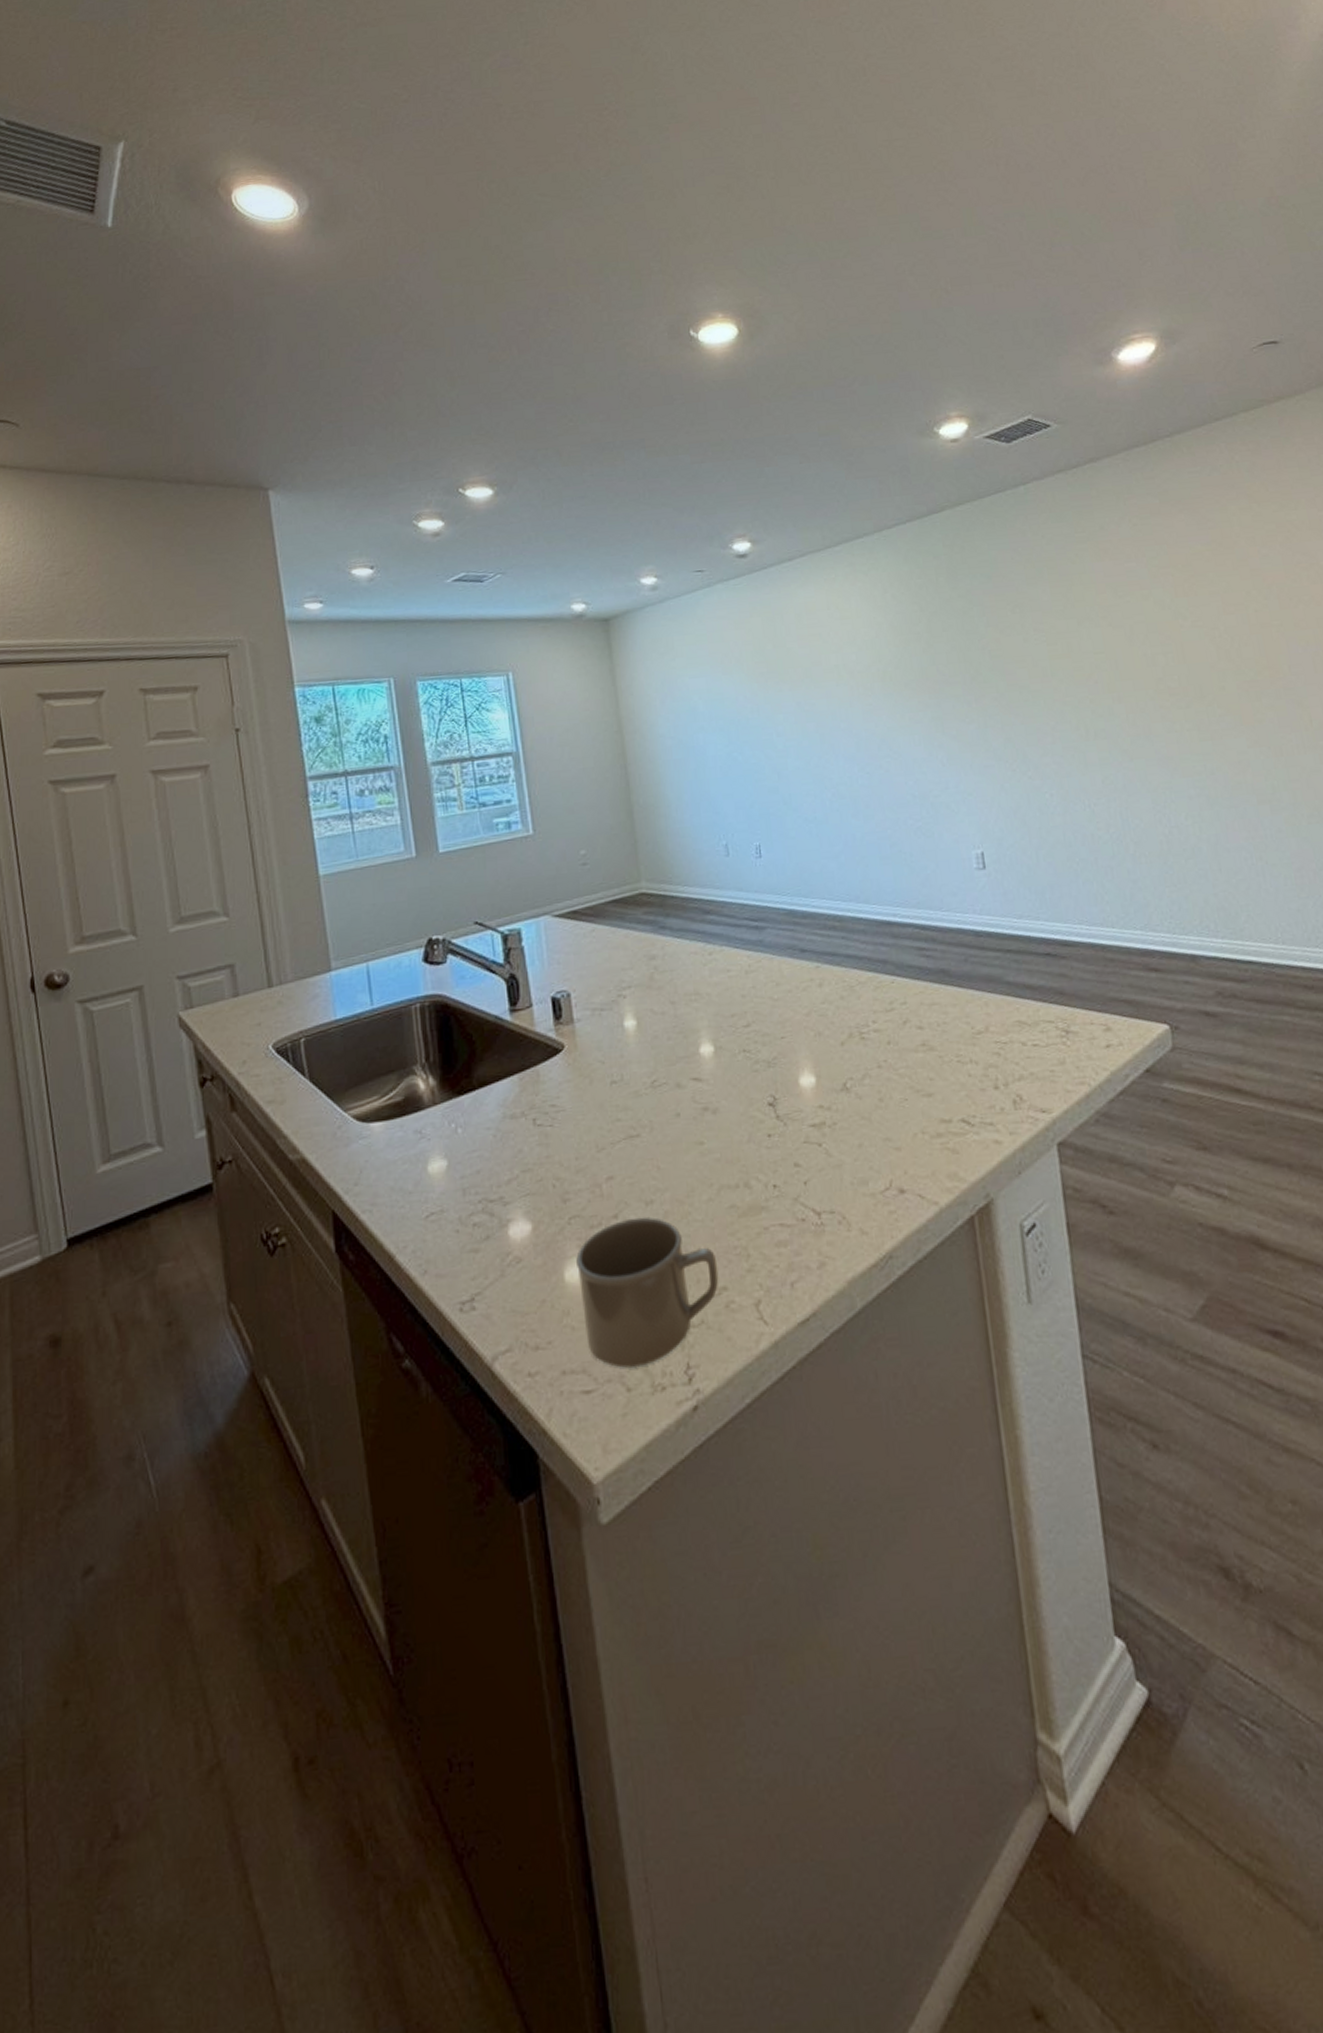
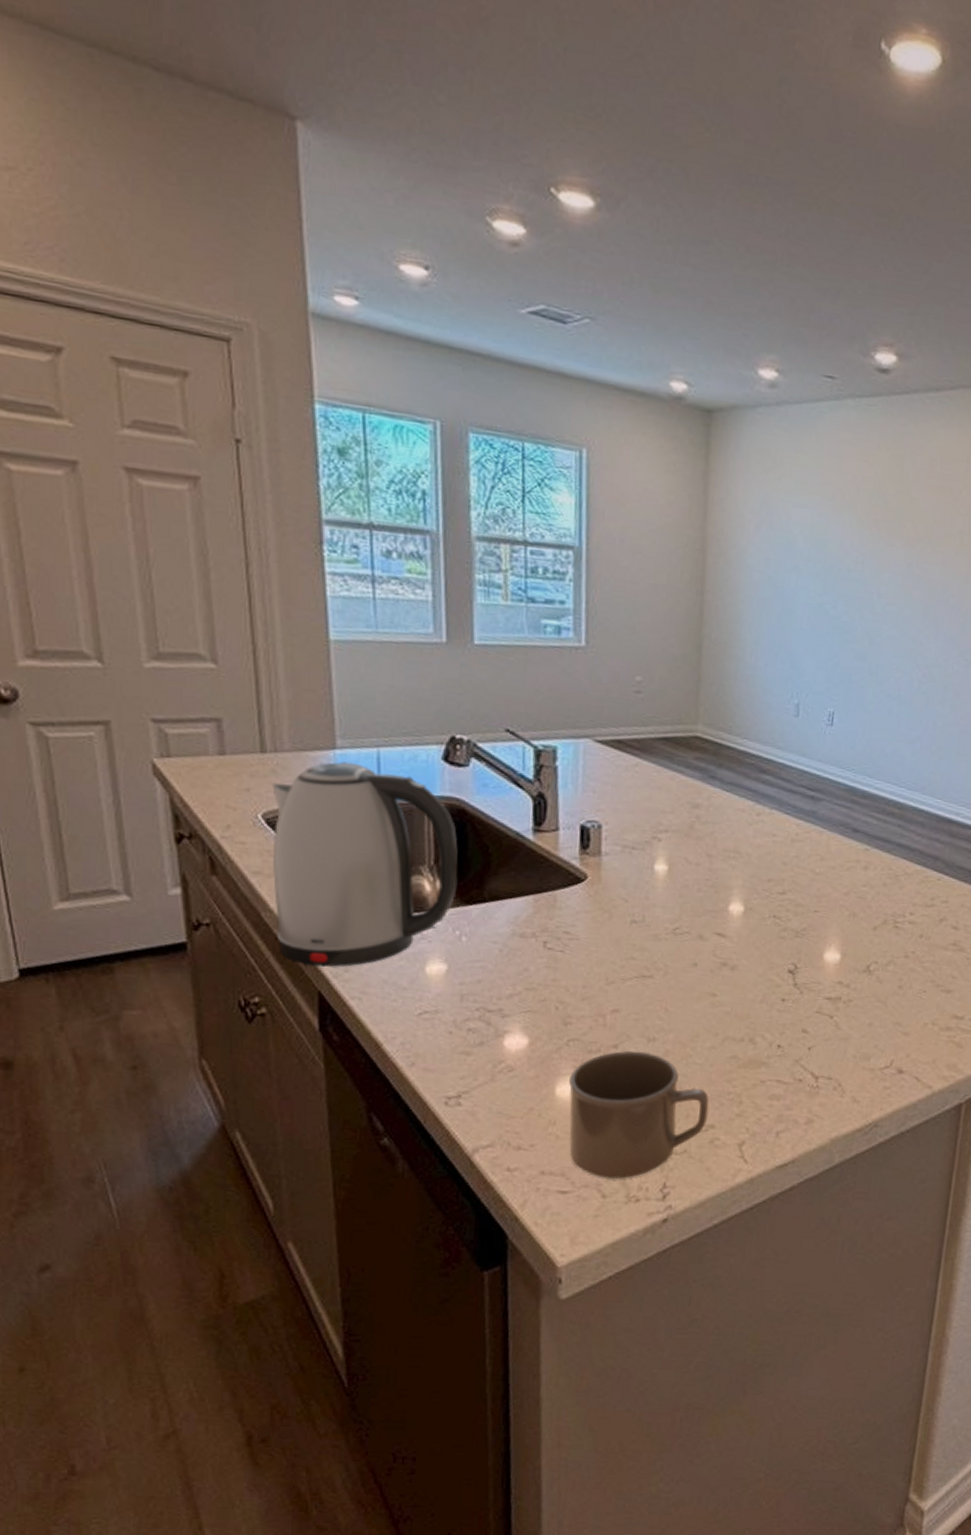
kettle: none [280,980,448,1186] -> present [272,761,459,967]

